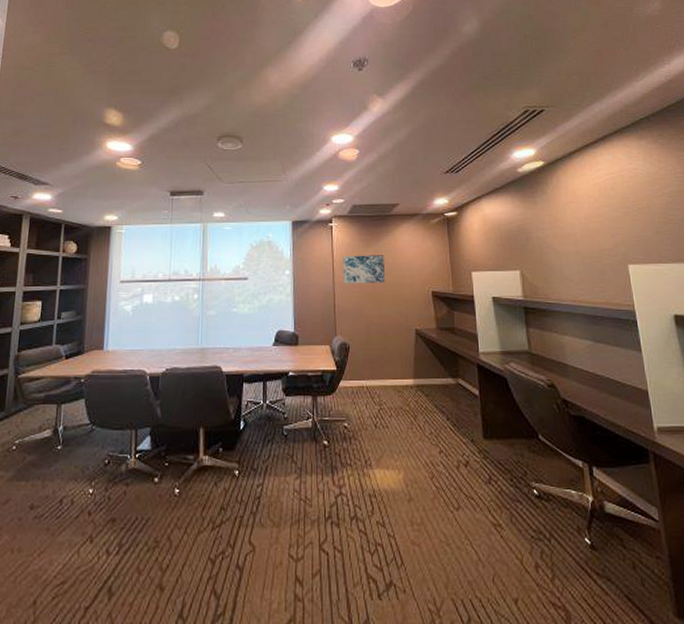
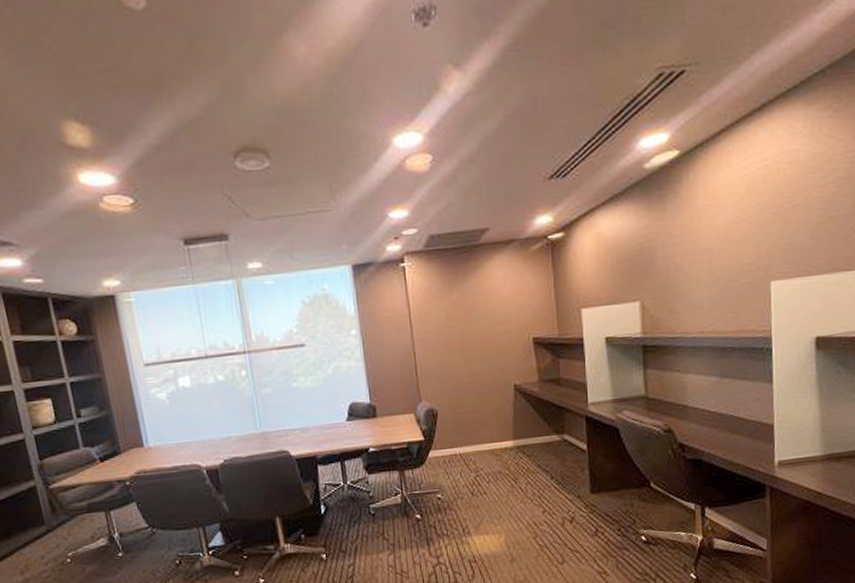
wall art: present [343,255,386,284] -> none [421,298,477,340]

